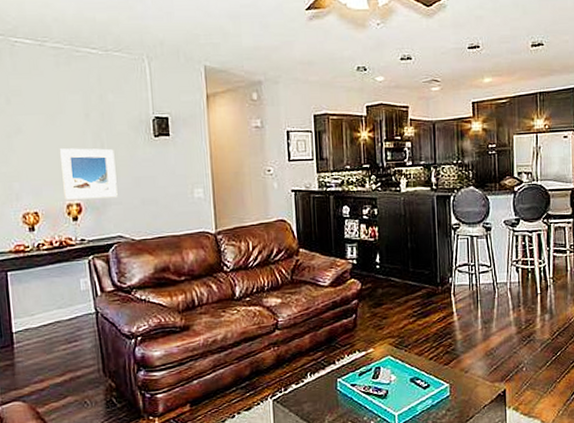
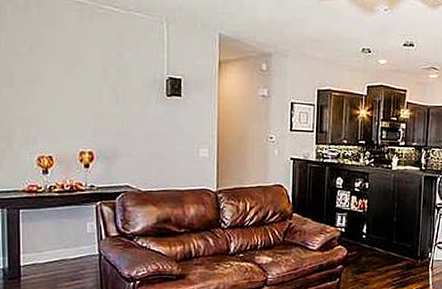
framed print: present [59,148,118,200] -> none [76,99,128,150]

